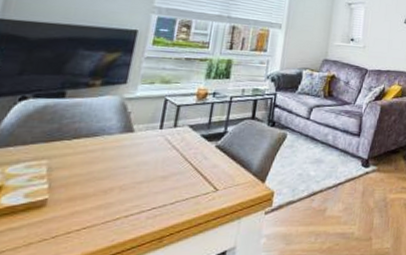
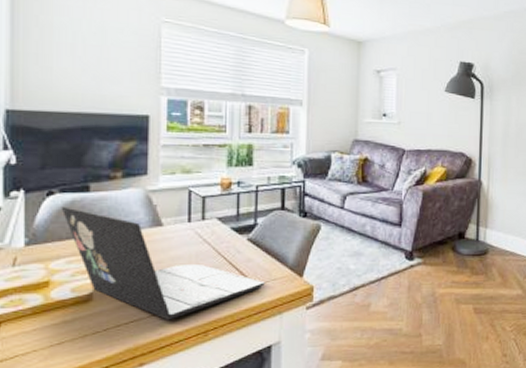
laptop: none [31,111,229,226] -> present [61,206,266,320]

